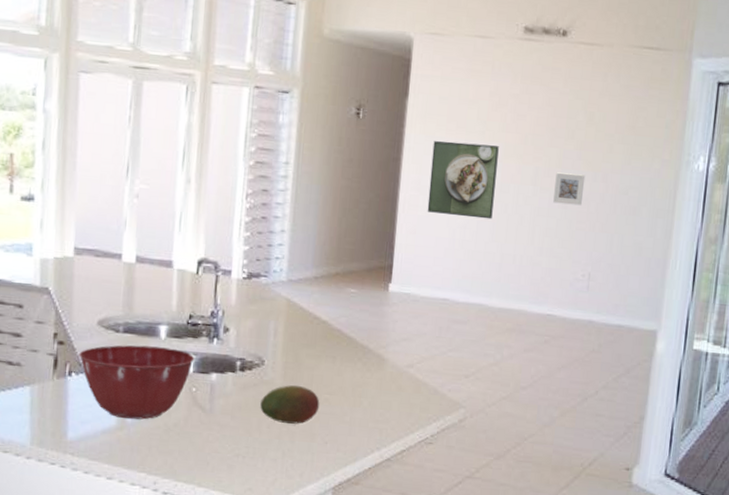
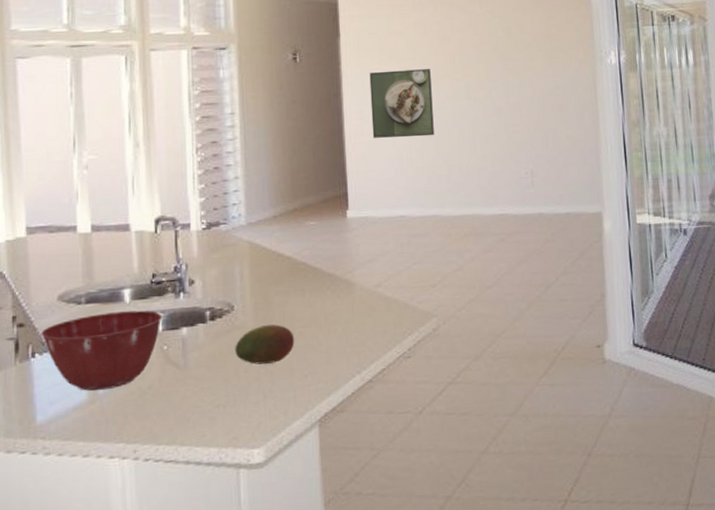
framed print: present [553,172,586,206] -> none [486,83,514,112]

